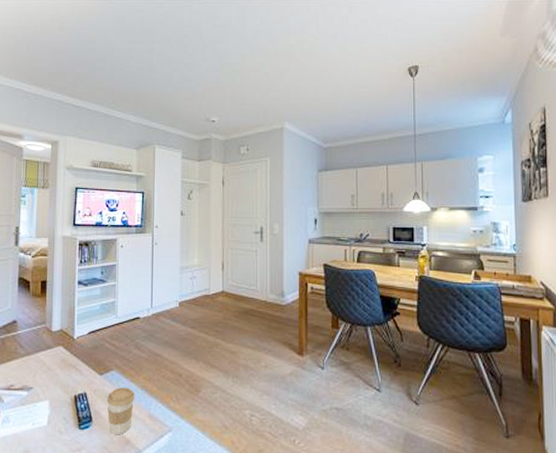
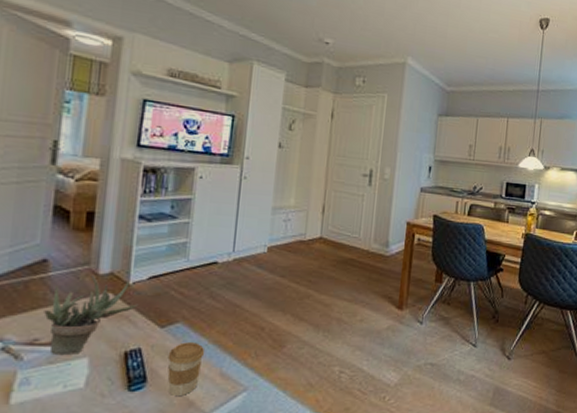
succulent plant: none [16,332,82,399] -> present [44,274,138,356]

